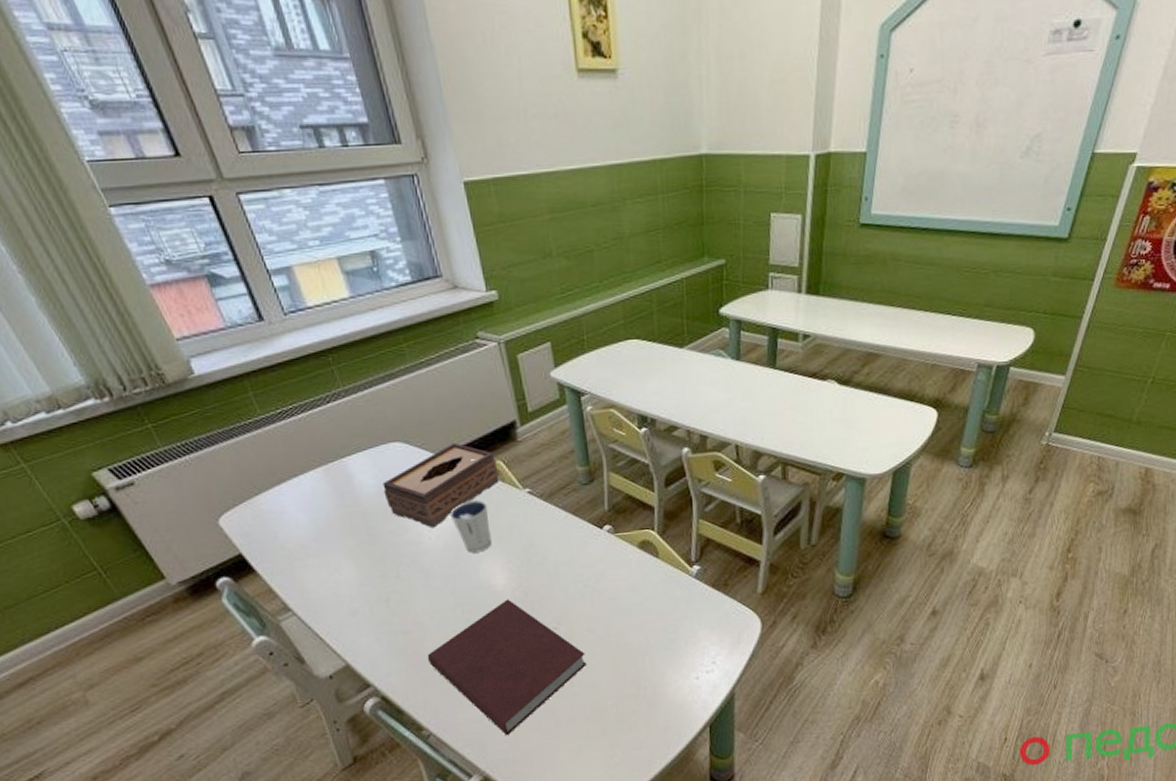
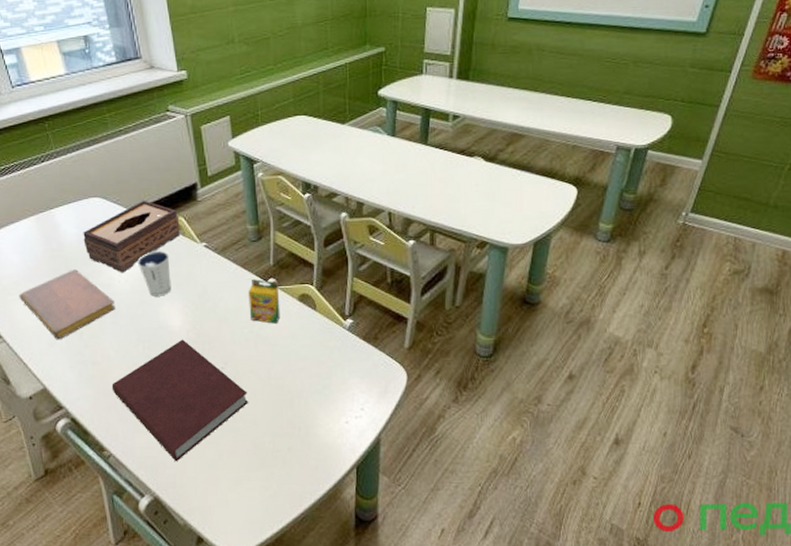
notebook: none [309,527,427,609] -> present [19,269,116,340]
crayon box: none [581,526,619,576] -> present [248,278,281,324]

